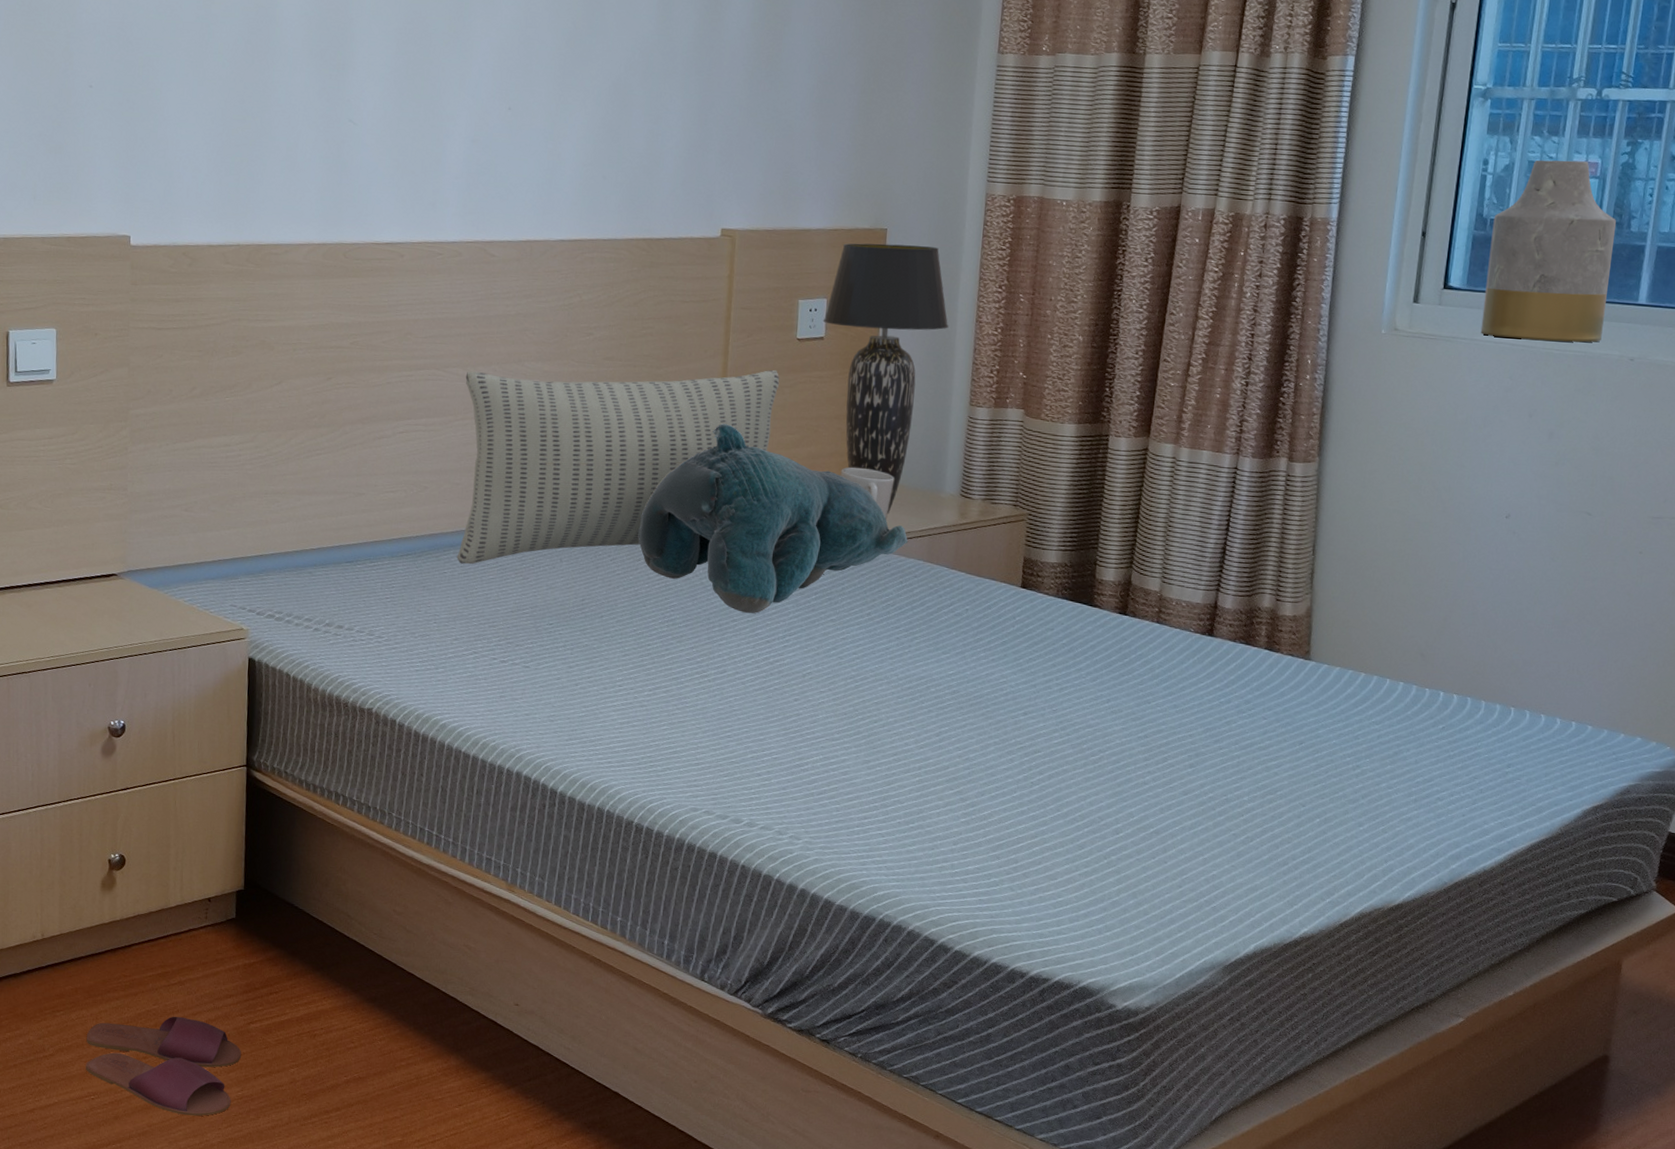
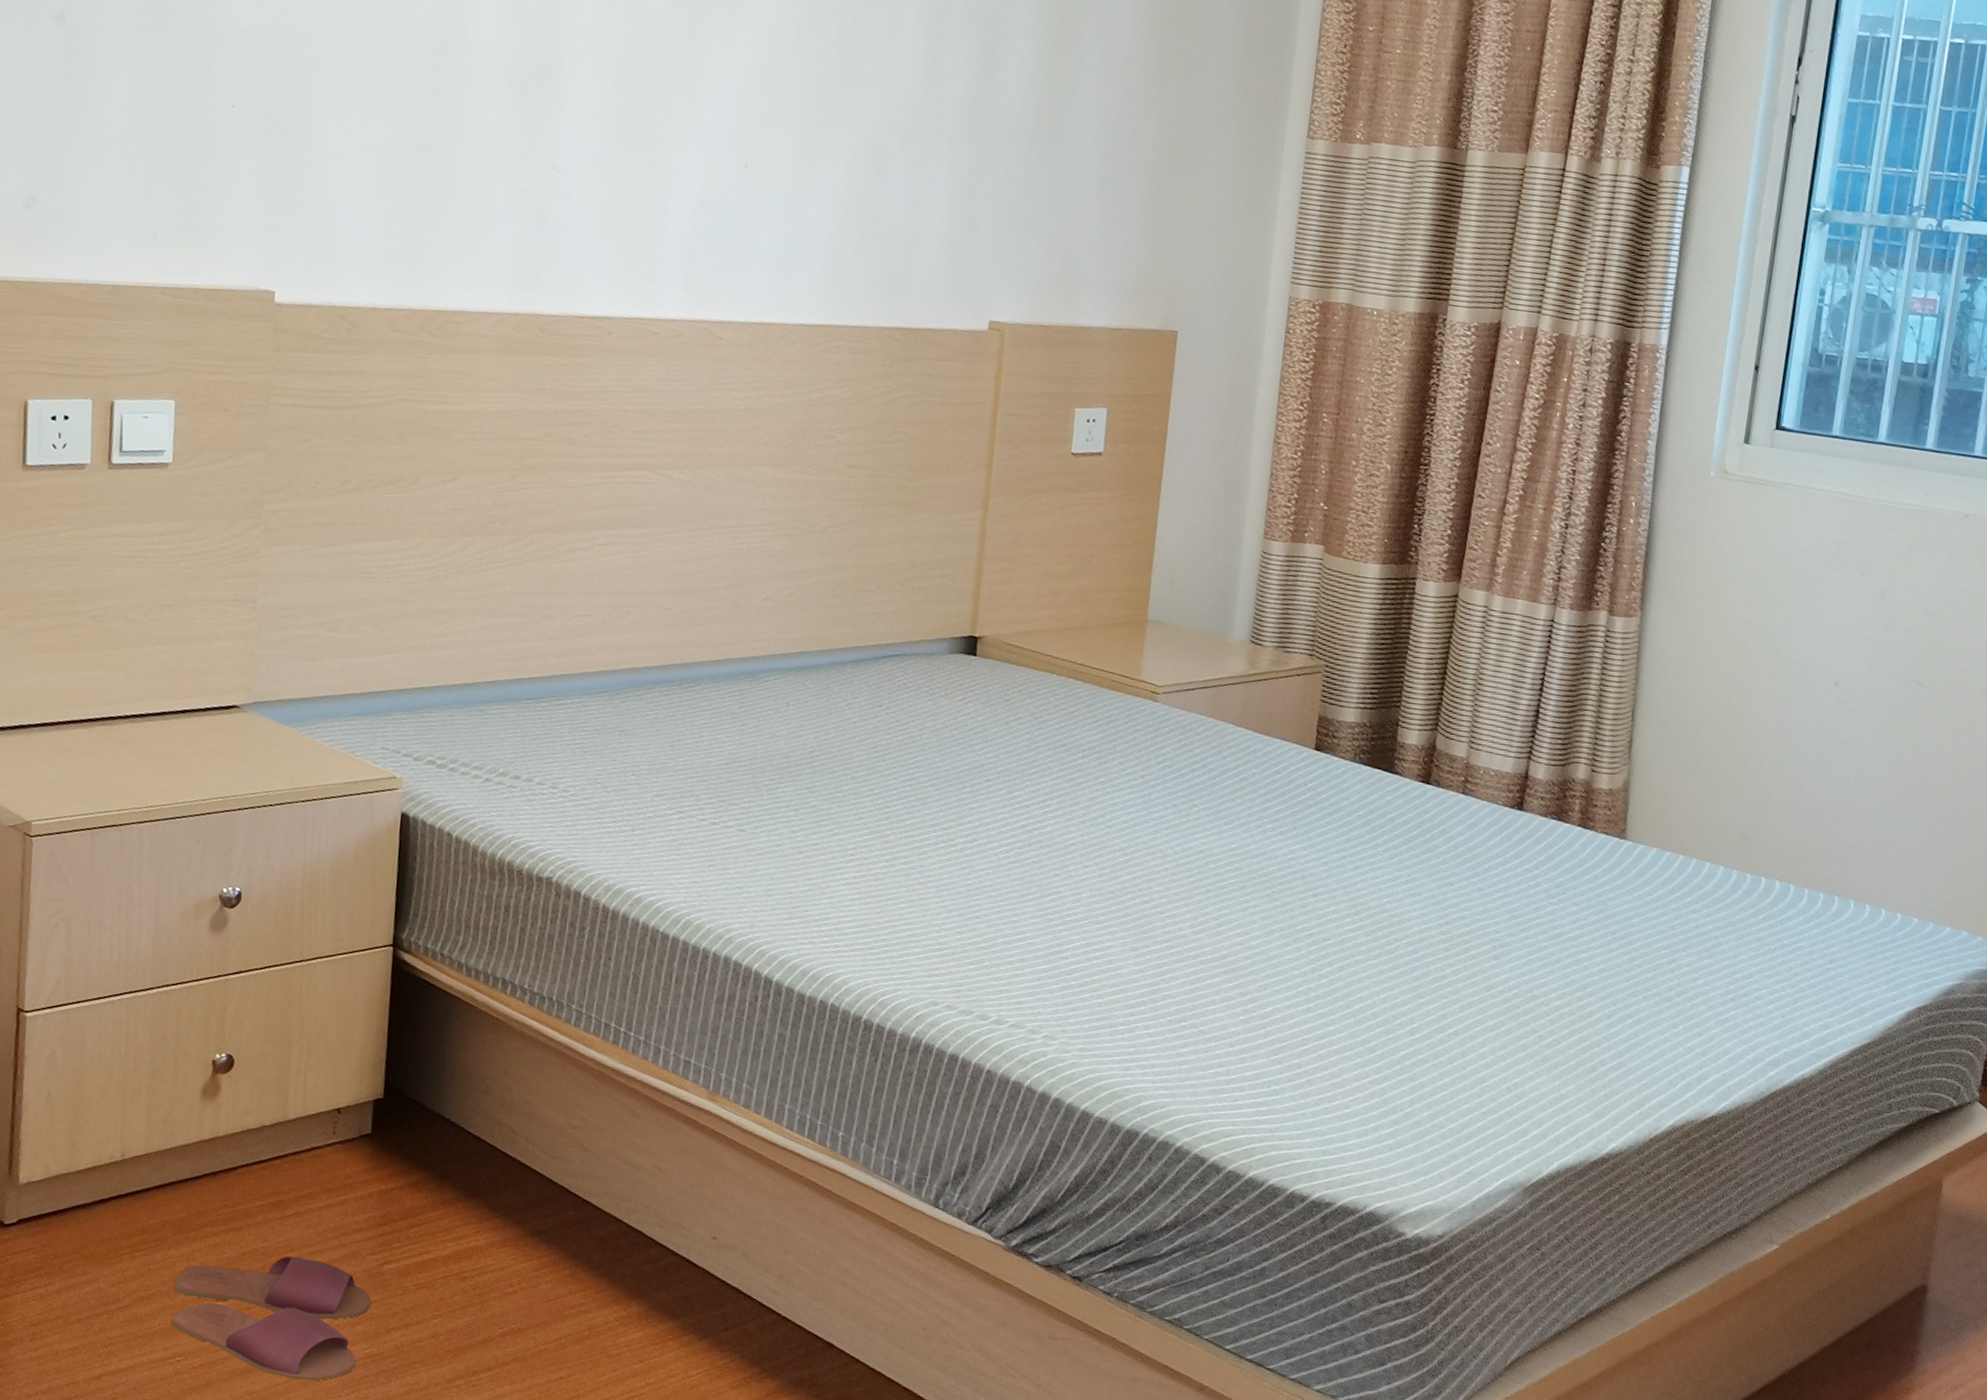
pillow: present [456,369,780,565] -> none [662,474,1051,707]
teddy bear: present [639,423,908,614] -> none [880,548,1190,773]
table lamp: present [823,243,949,514] -> none [1101,345,1244,661]
mug: present [840,467,895,520] -> none [1116,604,1178,667]
vase: present [1480,160,1617,343] -> none [1812,293,1954,496]

